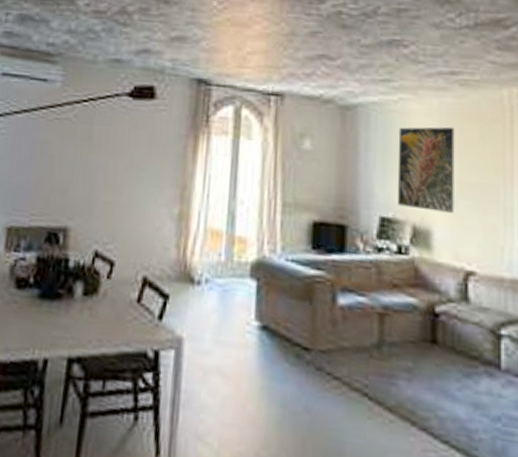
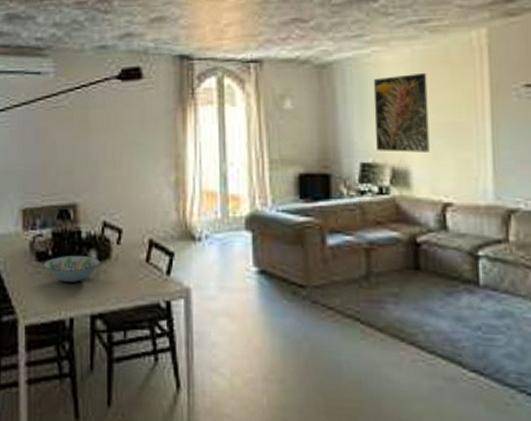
decorative bowl: none [22,285,86,318] -> present [43,255,99,283]

